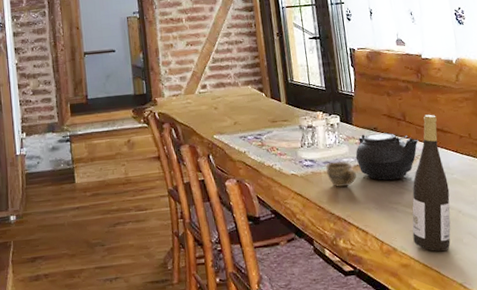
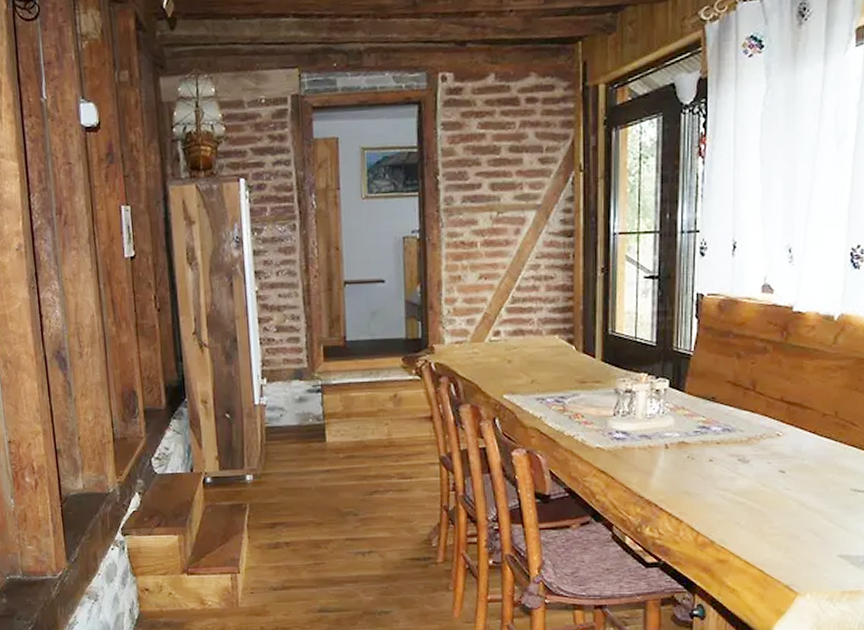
cup: present [326,161,356,187] -> none [640,435,679,466]
teapot: present [355,132,419,181] -> none [682,404,767,463]
wine bottle: present [412,114,451,251] -> none [738,384,797,547]

